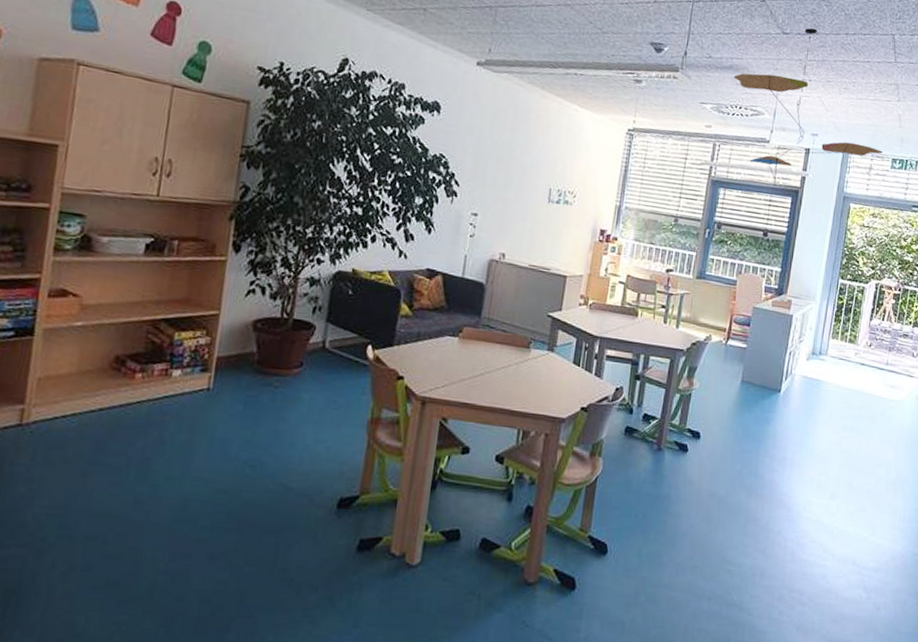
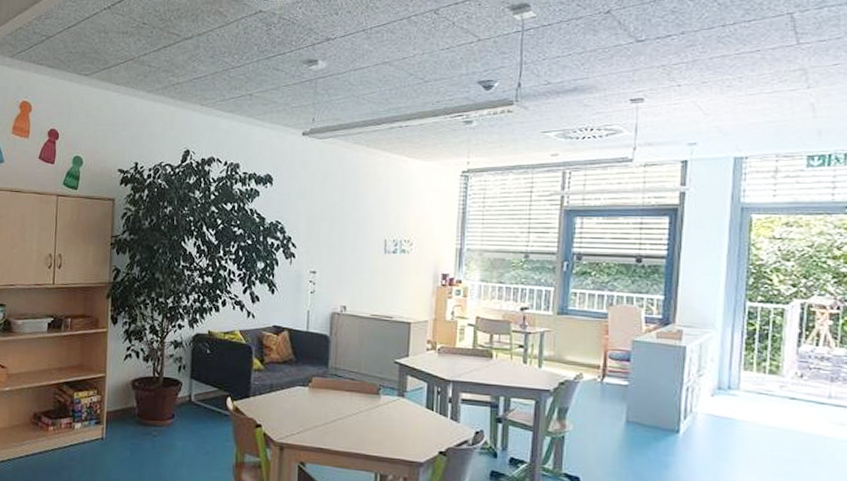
ceiling mobile: present [733,28,883,187] -> none [579,28,792,208]

